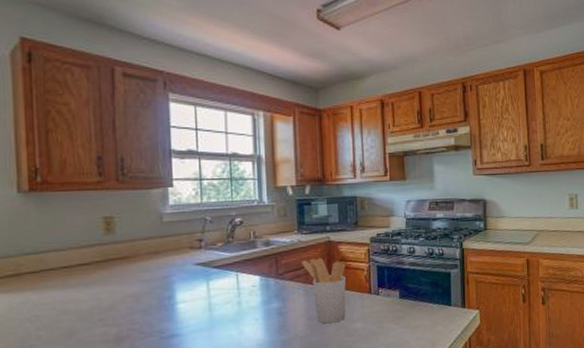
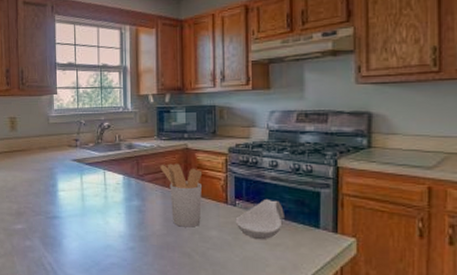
spoon rest: none [379,284,422,325] -> present [235,198,284,240]

